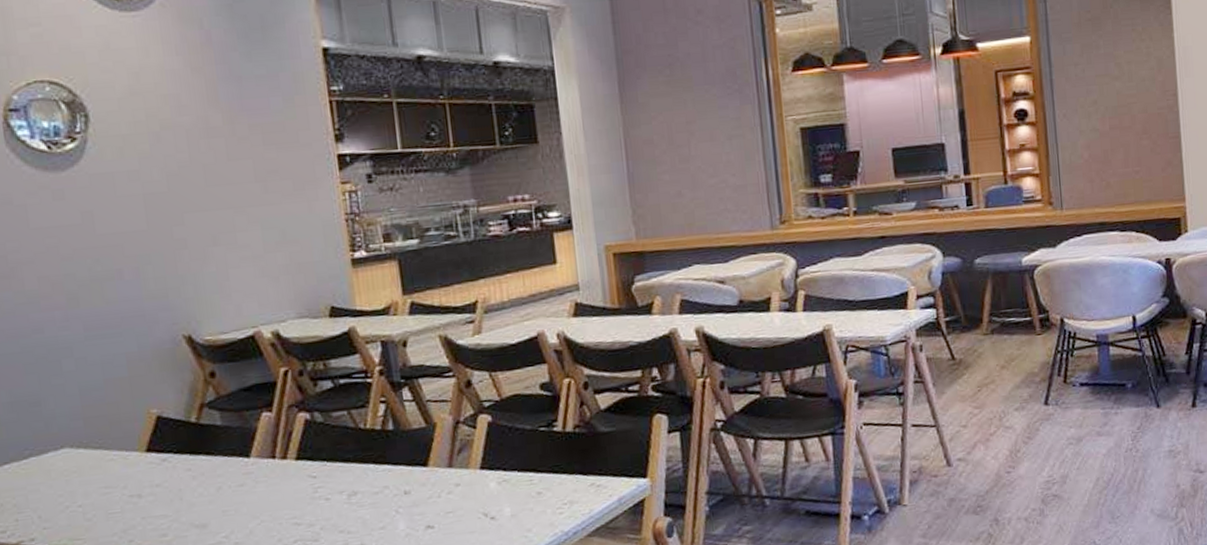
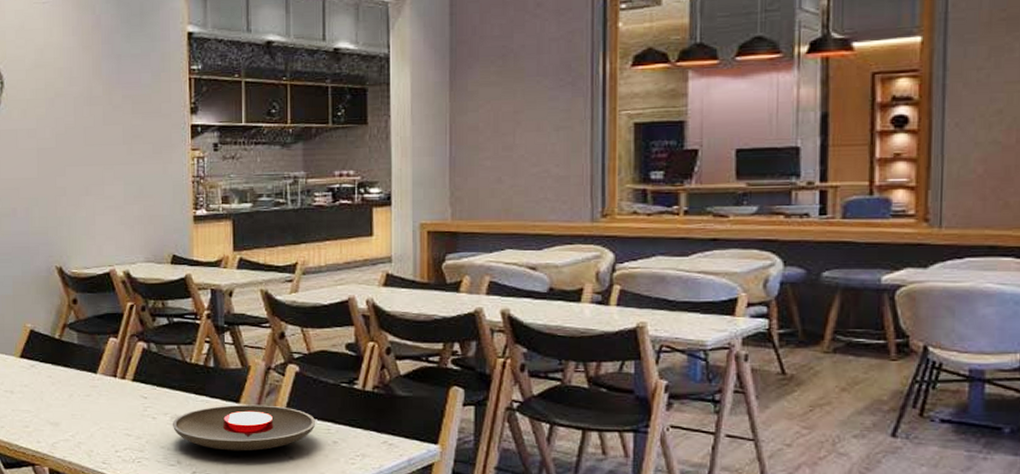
plate: none [350,462,517,524] -> present [172,404,316,452]

